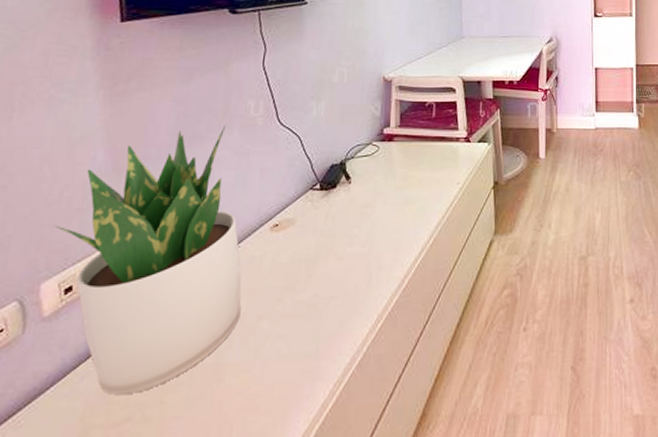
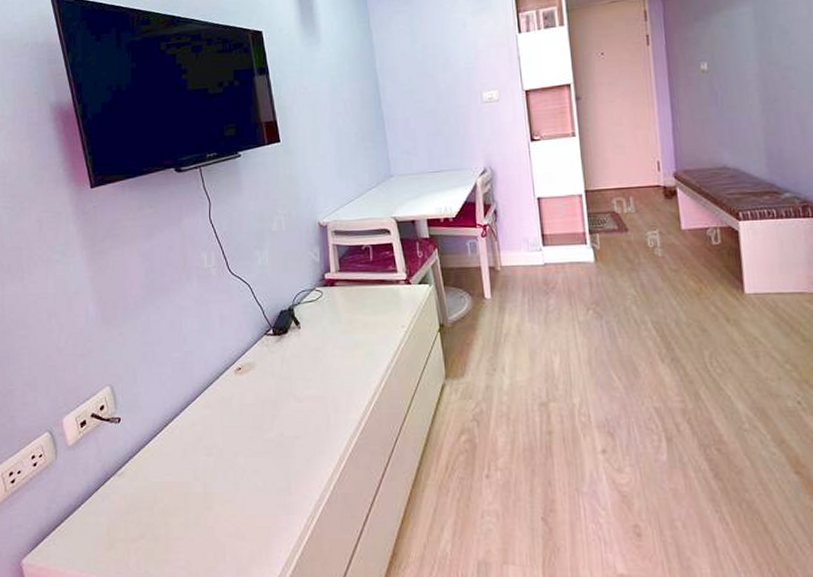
planter: present [54,124,242,396] -> none [66,275,219,516]

